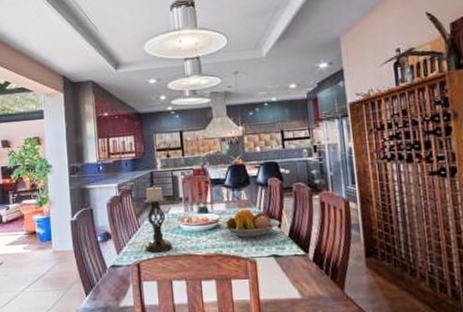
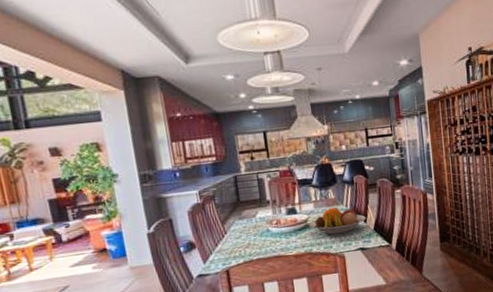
candle holder: present [143,185,172,253] -> none [228,189,262,258]

